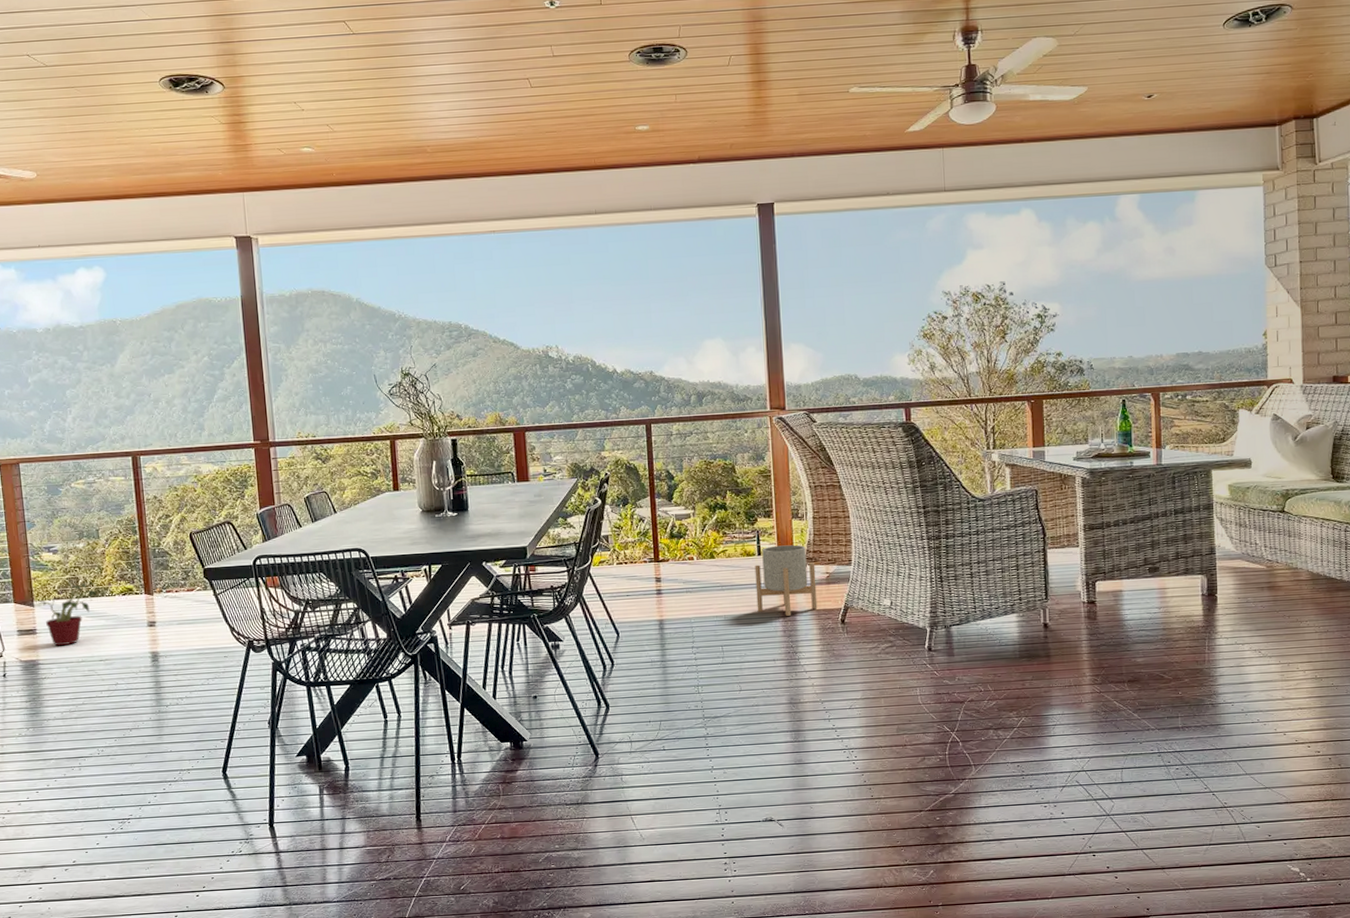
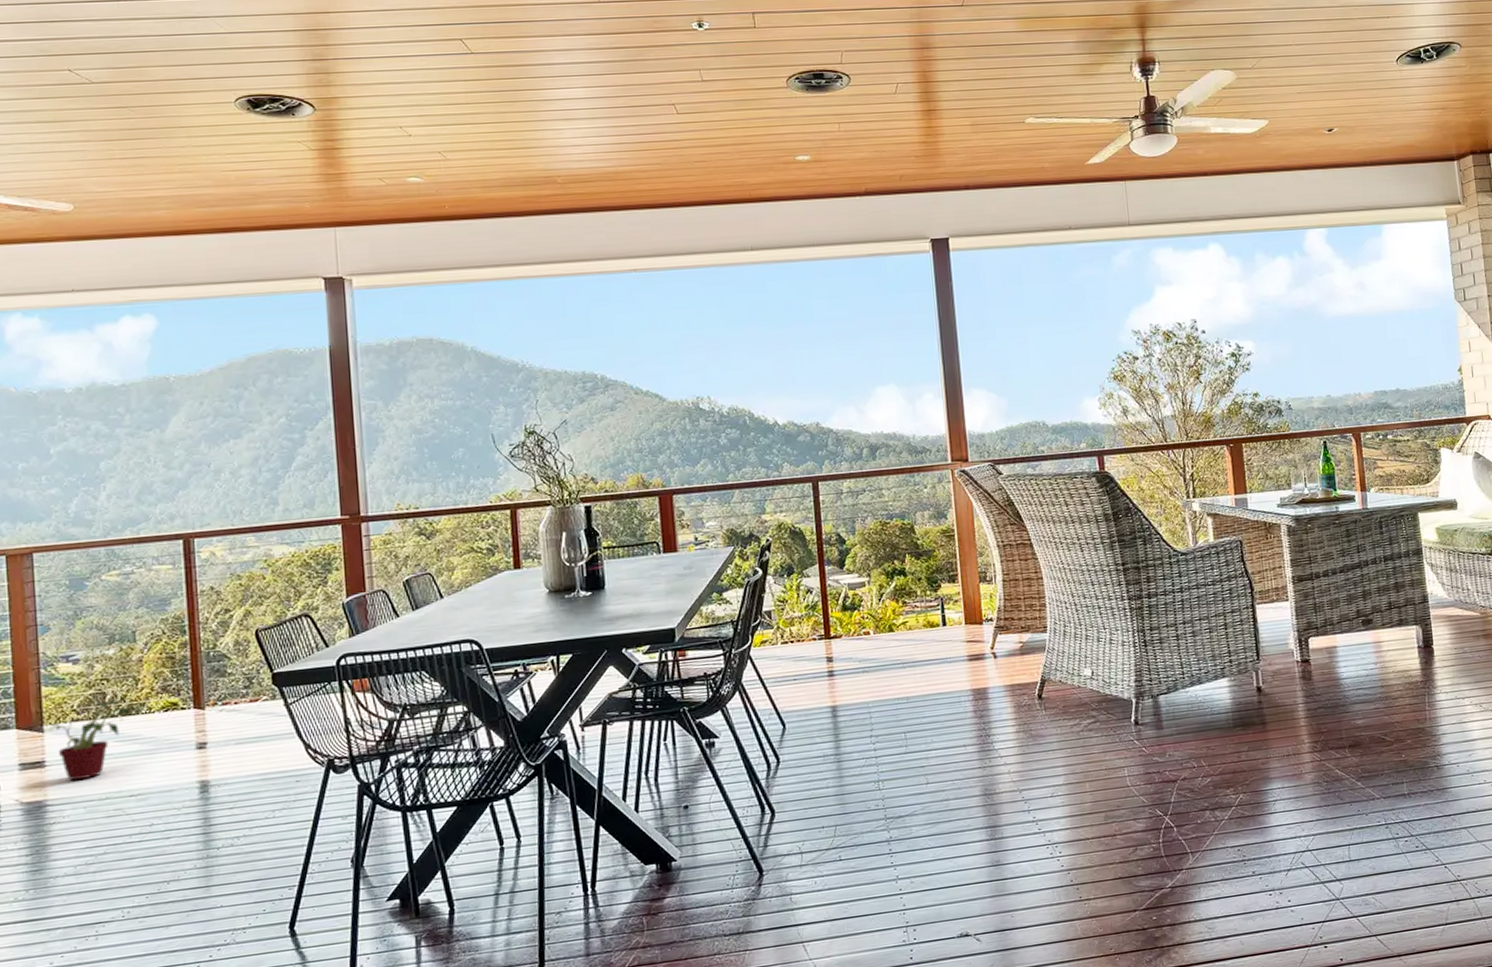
planter: present [754,544,818,616] -> none [939,612,1011,694]

